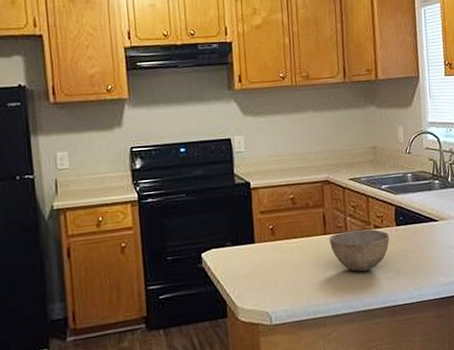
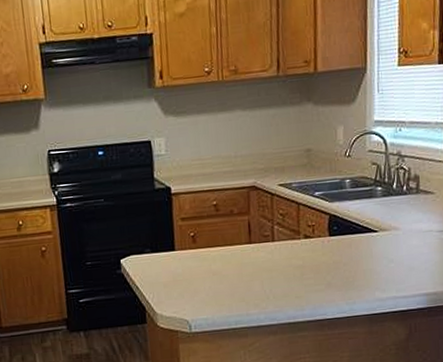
bowl: present [329,229,390,272] -> none [254,239,321,284]

